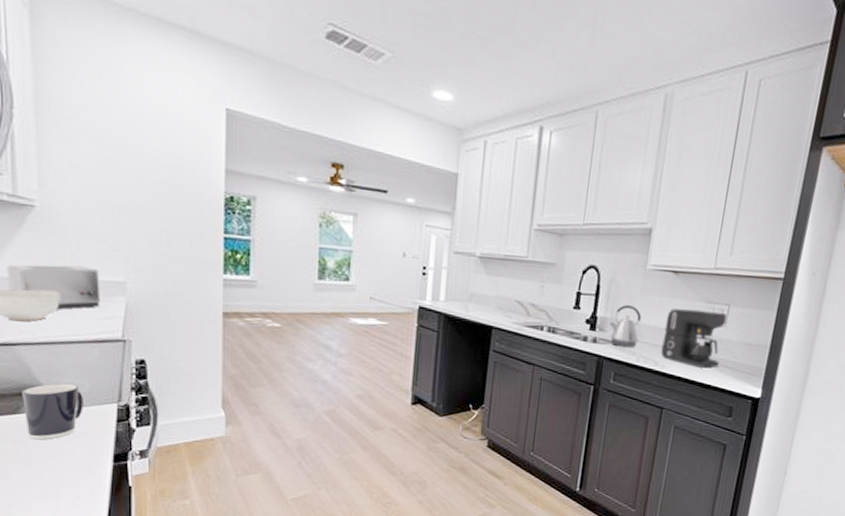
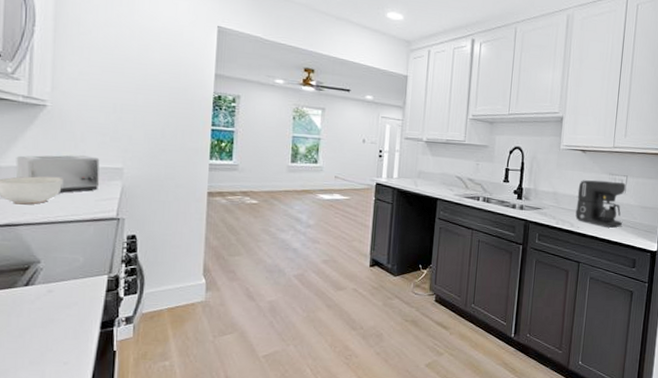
mug: present [22,383,84,440] -> none [19,258,77,311]
kettle: present [610,305,641,349] -> none [533,178,558,213]

